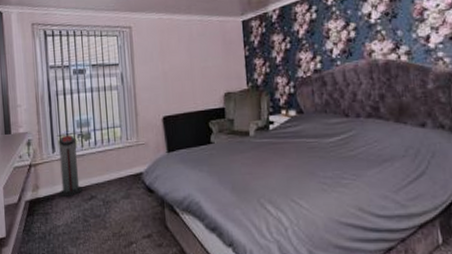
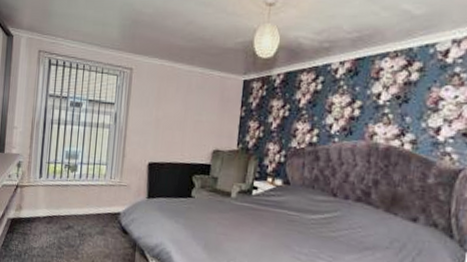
air purifier: present [58,135,83,198] -> none [39,163,63,223]

